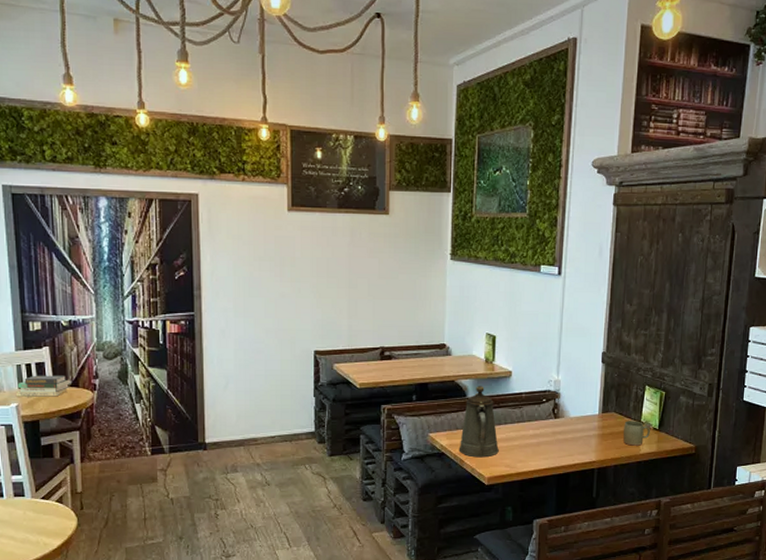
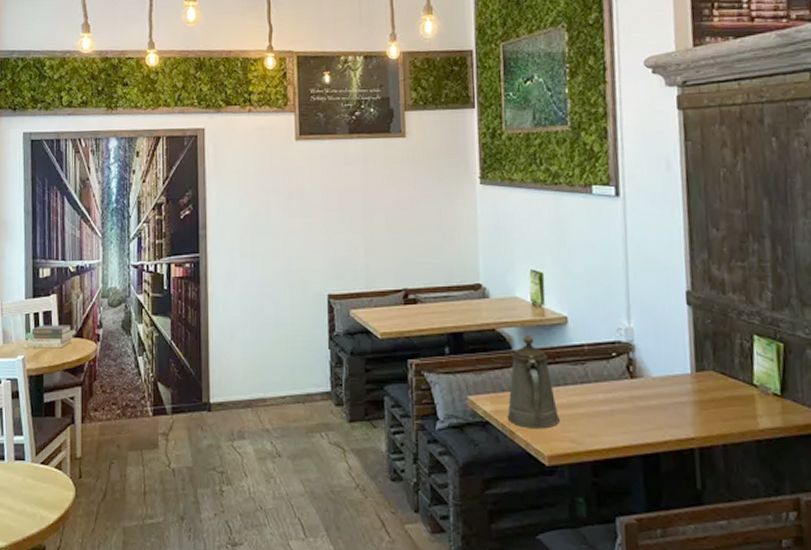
mug: present [622,421,650,446] -> none [728,383,769,418]

